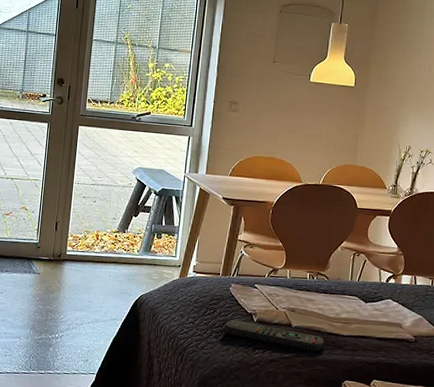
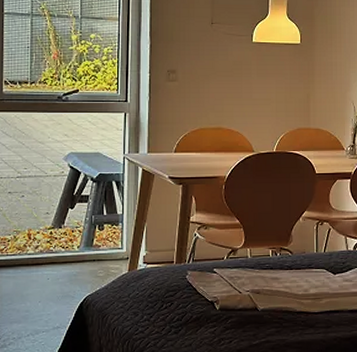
remote control: present [225,320,324,352] -> none [185,310,295,334]

